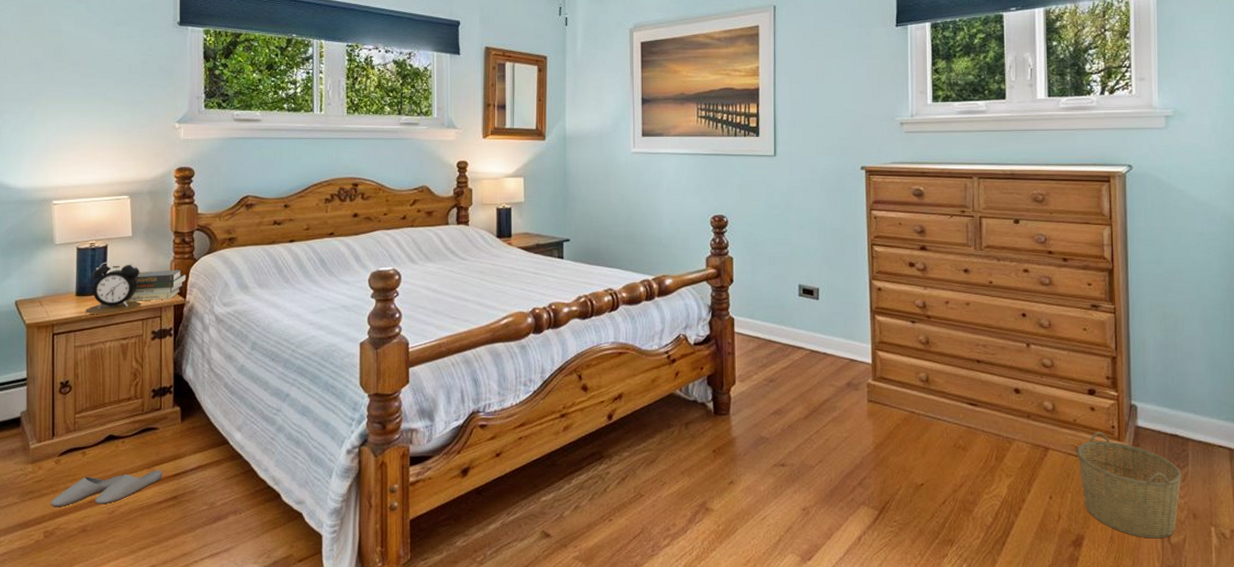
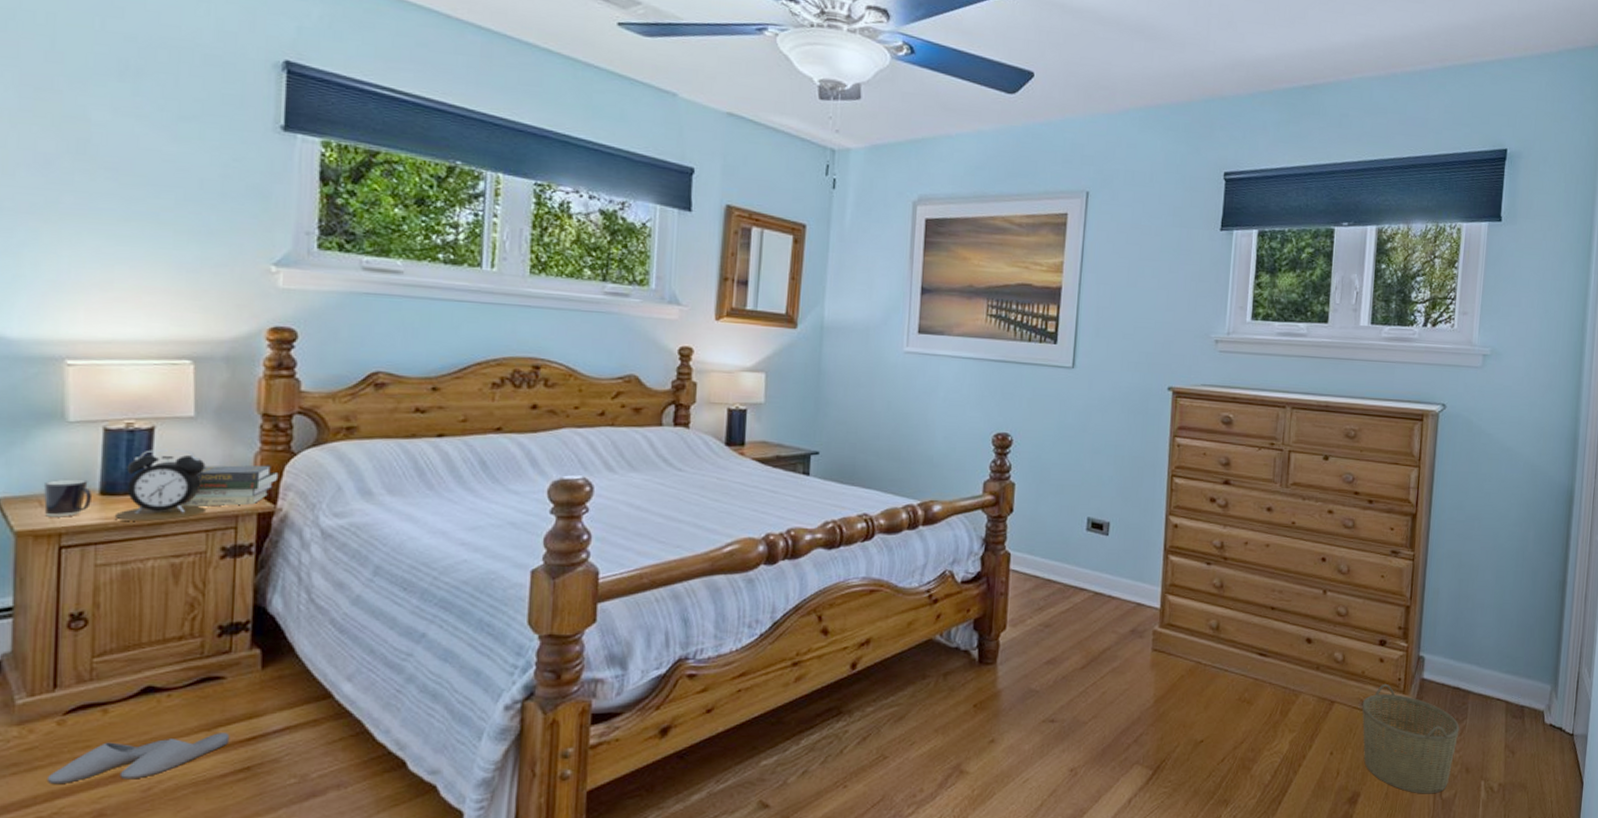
mug: none [42,285,71,313] -> present [43,479,92,517]

